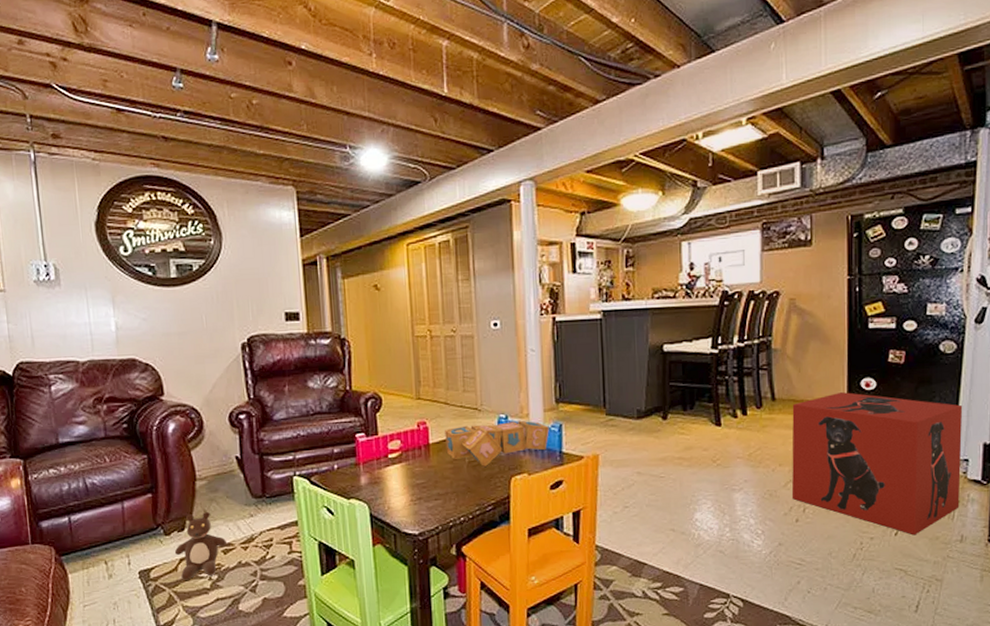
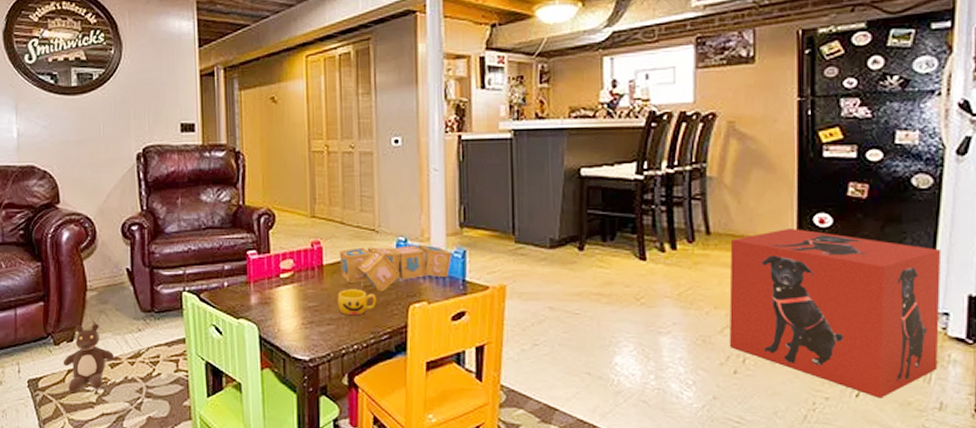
cup: none [443,465,481,491] -> present [337,289,377,316]

